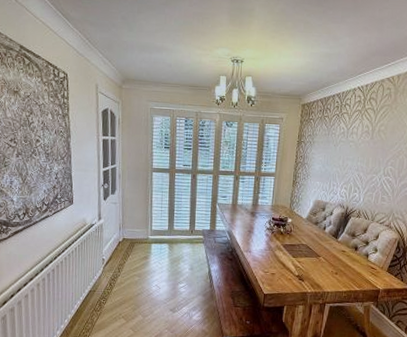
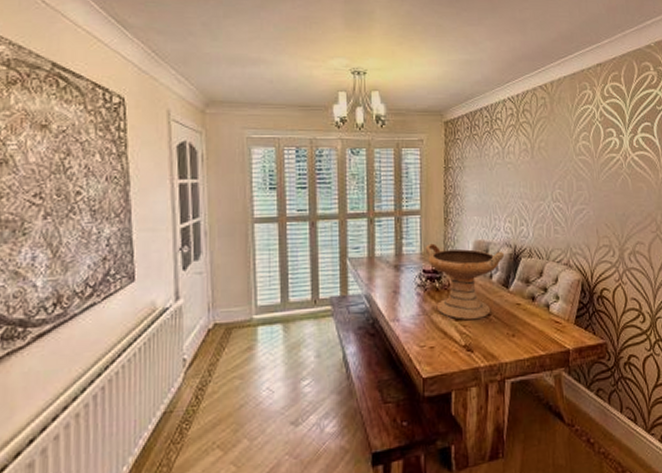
decorative bowl: none [275,199,338,258] -> present [425,243,505,320]

